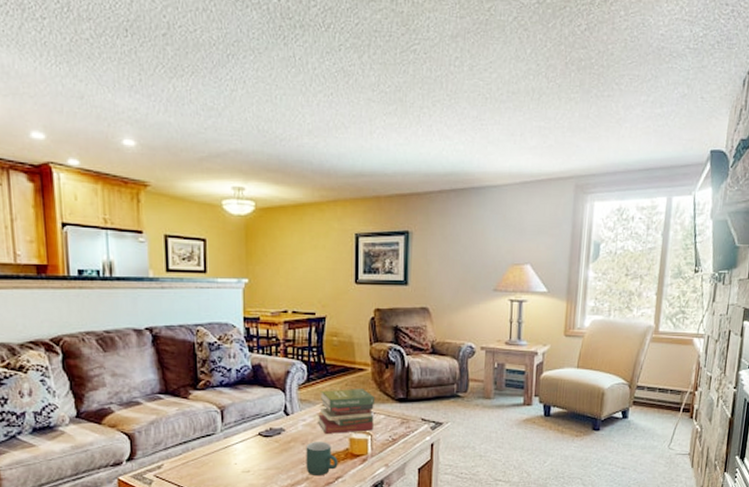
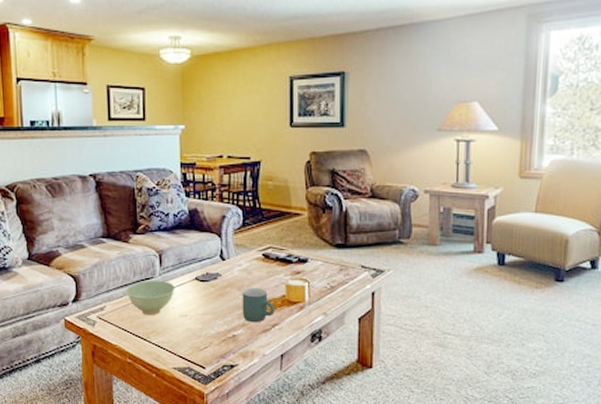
bowl: none [185,436,238,473] -> present [126,280,175,316]
books: present [318,389,376,434] -> none [254,234,312,280]

